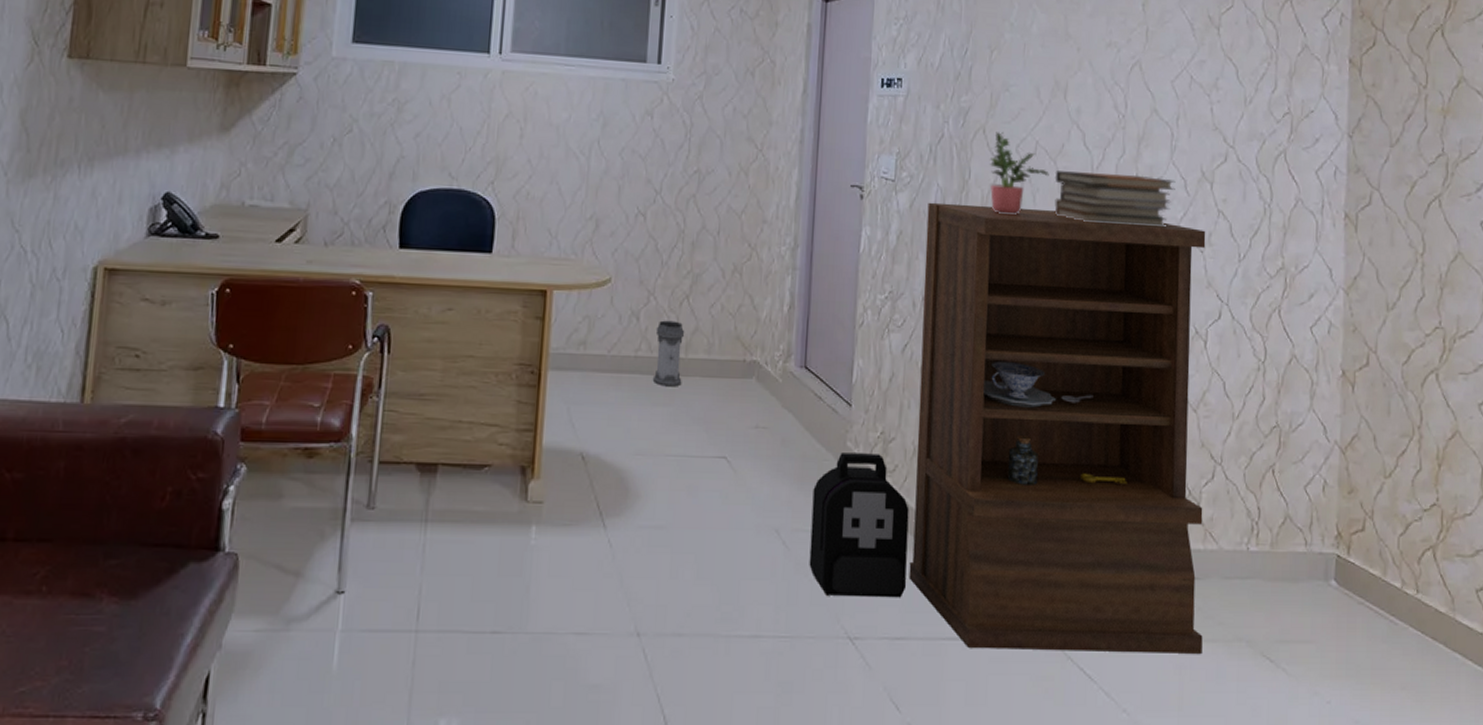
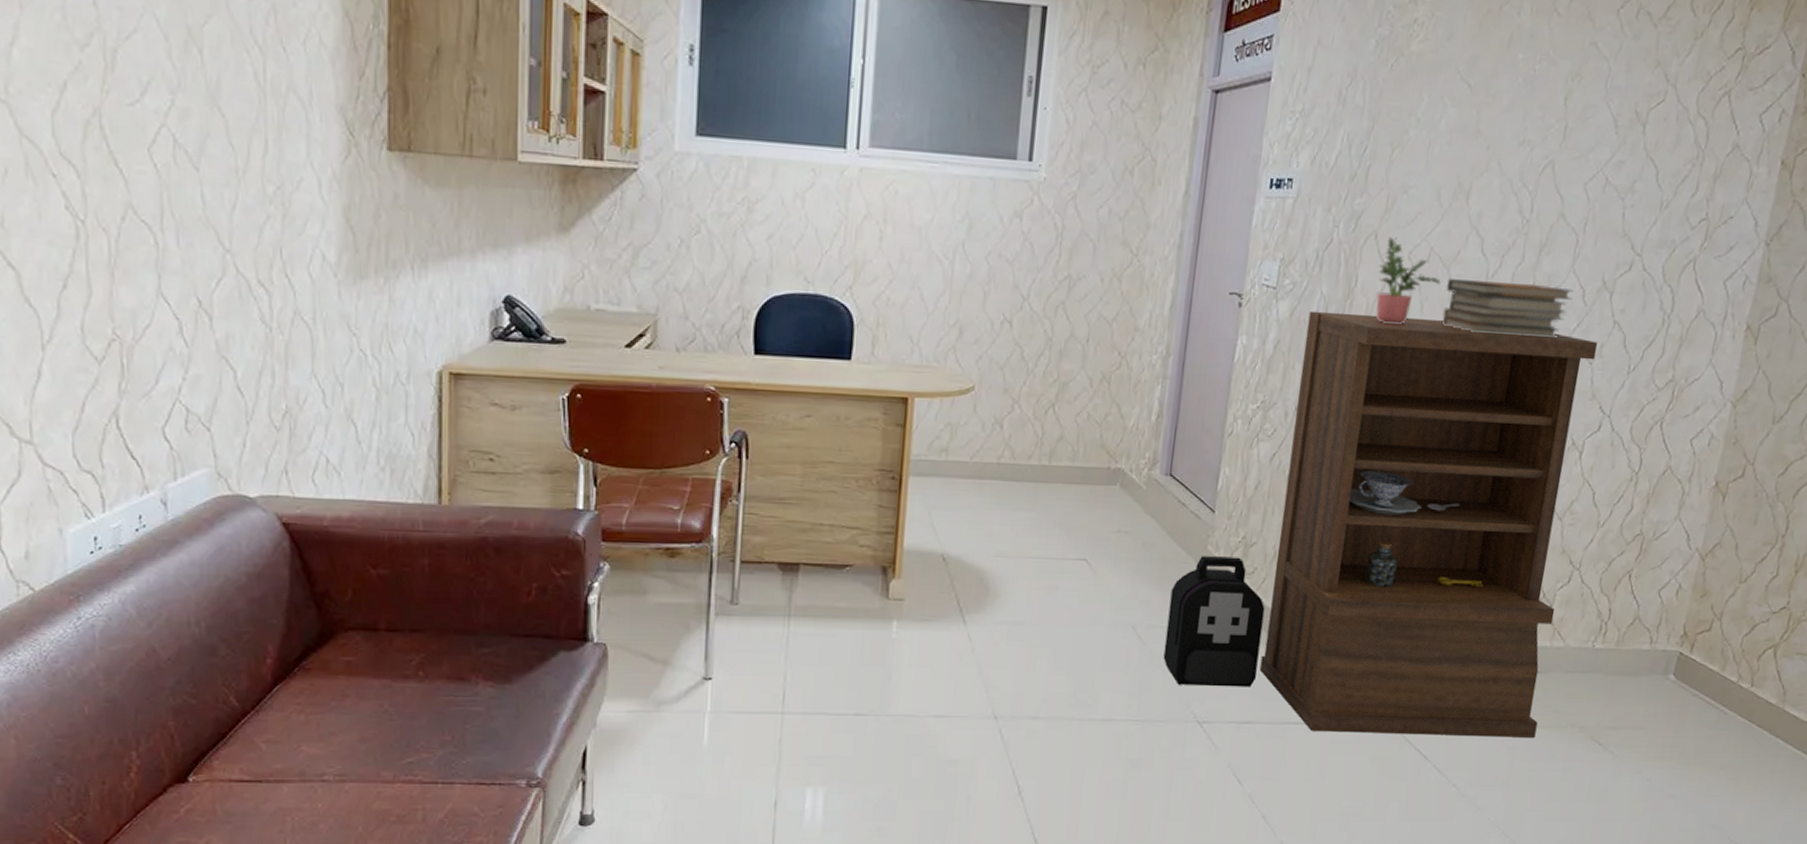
lantern: present [652,320,685,387] -> none [1015,428,1050,493]

